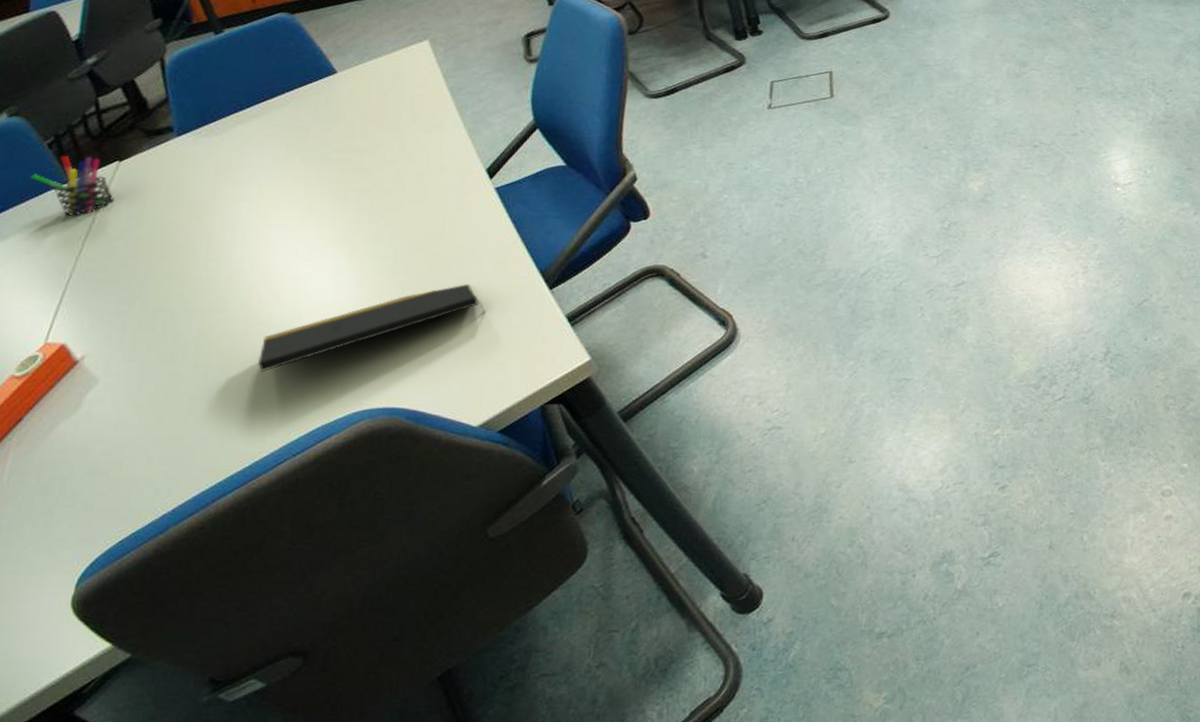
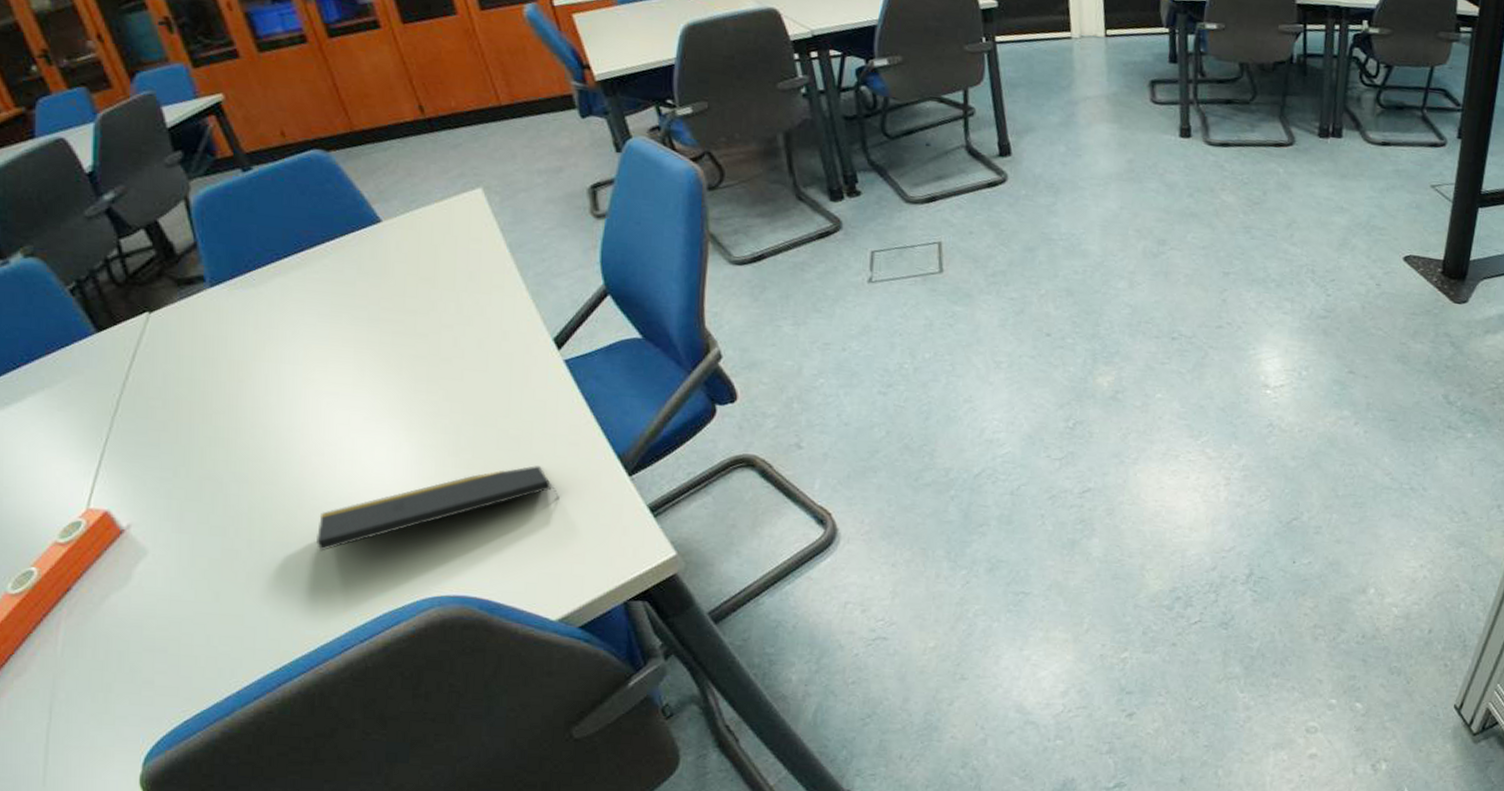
pen holder: present [30,155,115,218] -> none [54,303,148,373]

